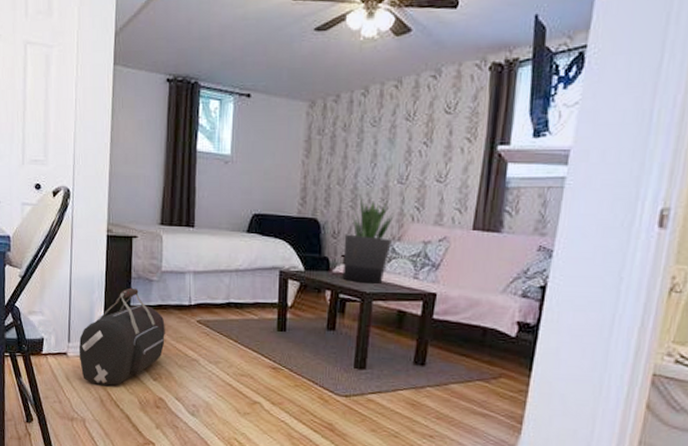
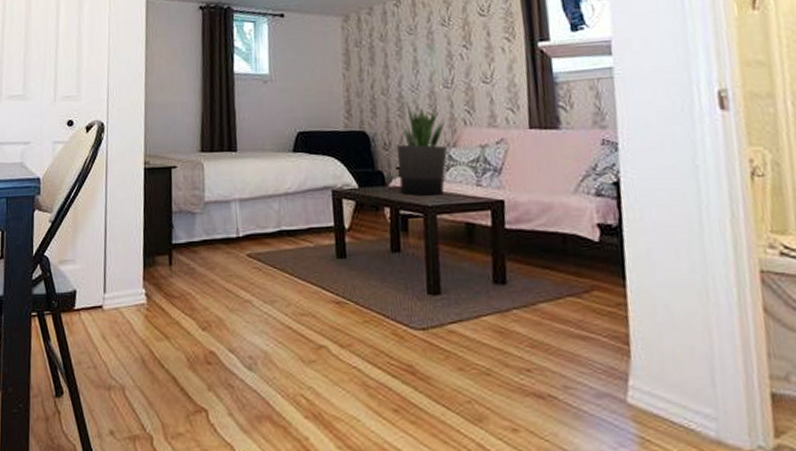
duffel bag: present [78,287,165,386] -> none [115,223,213,341]

